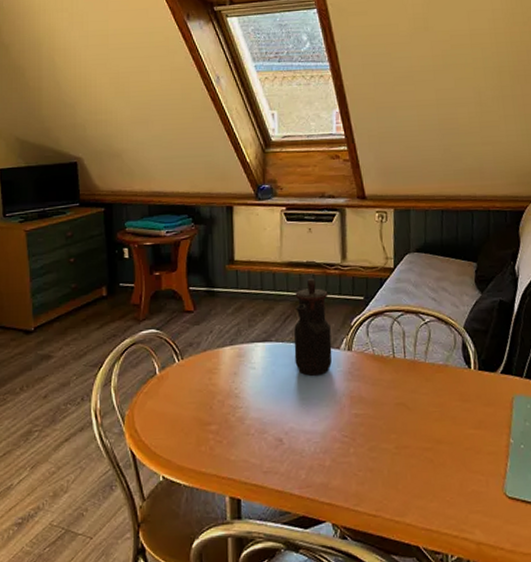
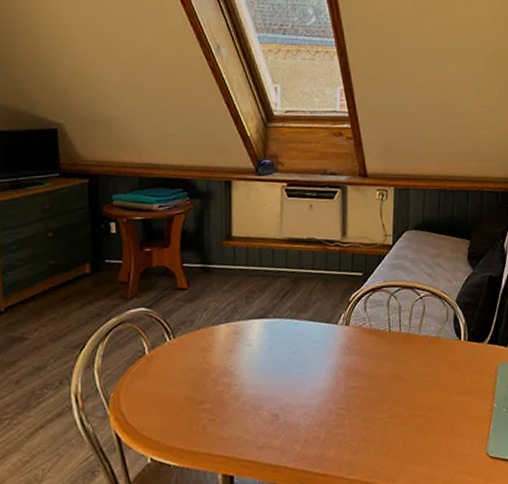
teapot: present [294,278,332,376] -> none [292,254,330,351]

